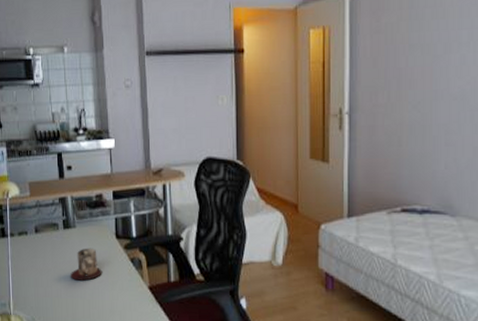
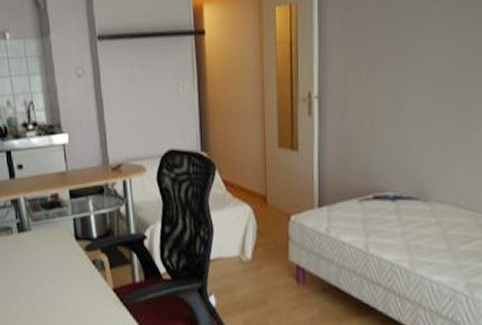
mug: present [70,248,102,281] -> none [28,251,63,286]

